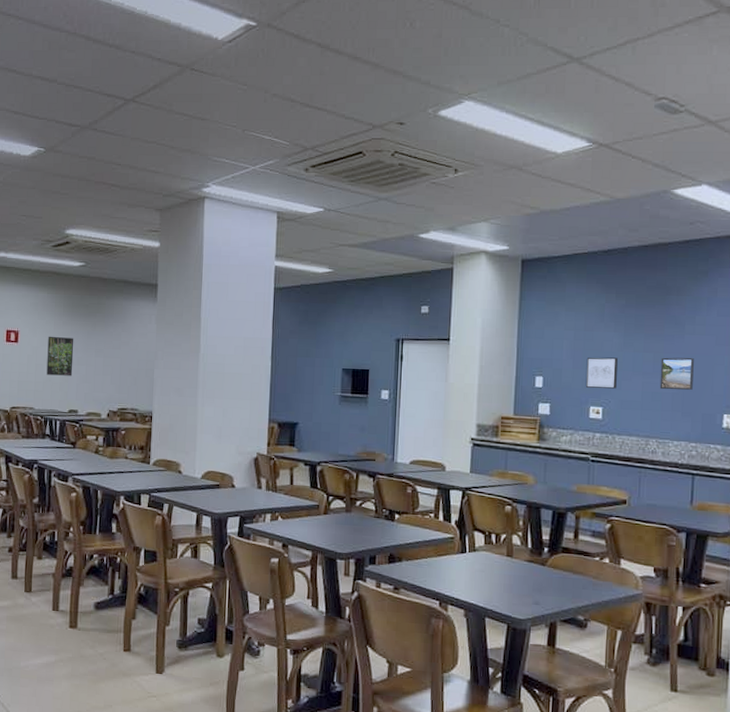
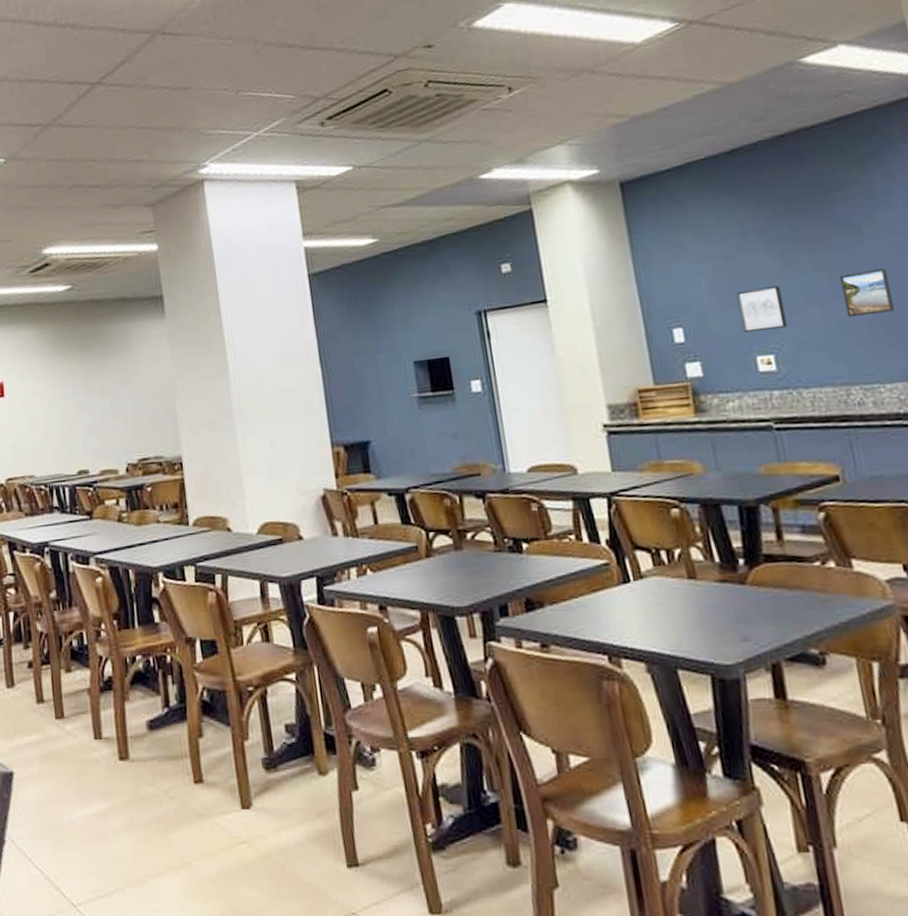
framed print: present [46,336,74,376] -> none [40,380,76,432]

